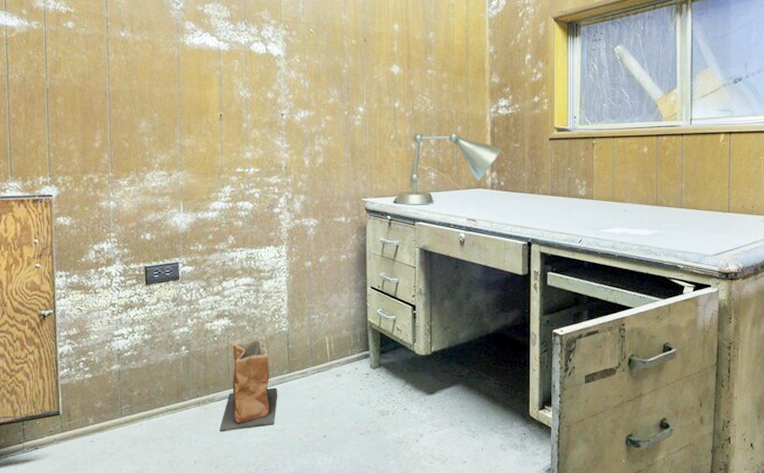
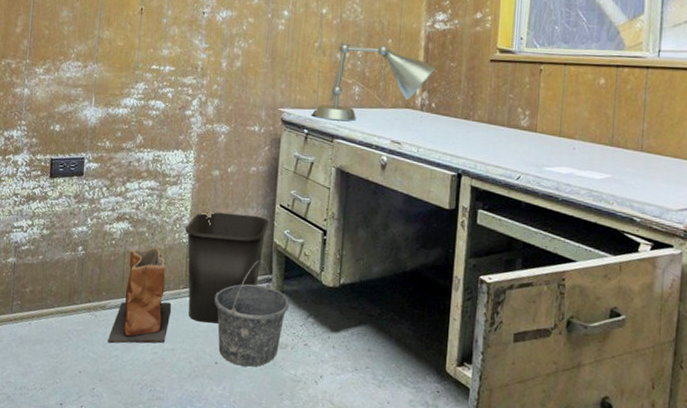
waste bin: none [284,299,362,401] -> present [185,212,269,324]
bucket: none [318,339,387,436] -> present [214,260,289,367]

